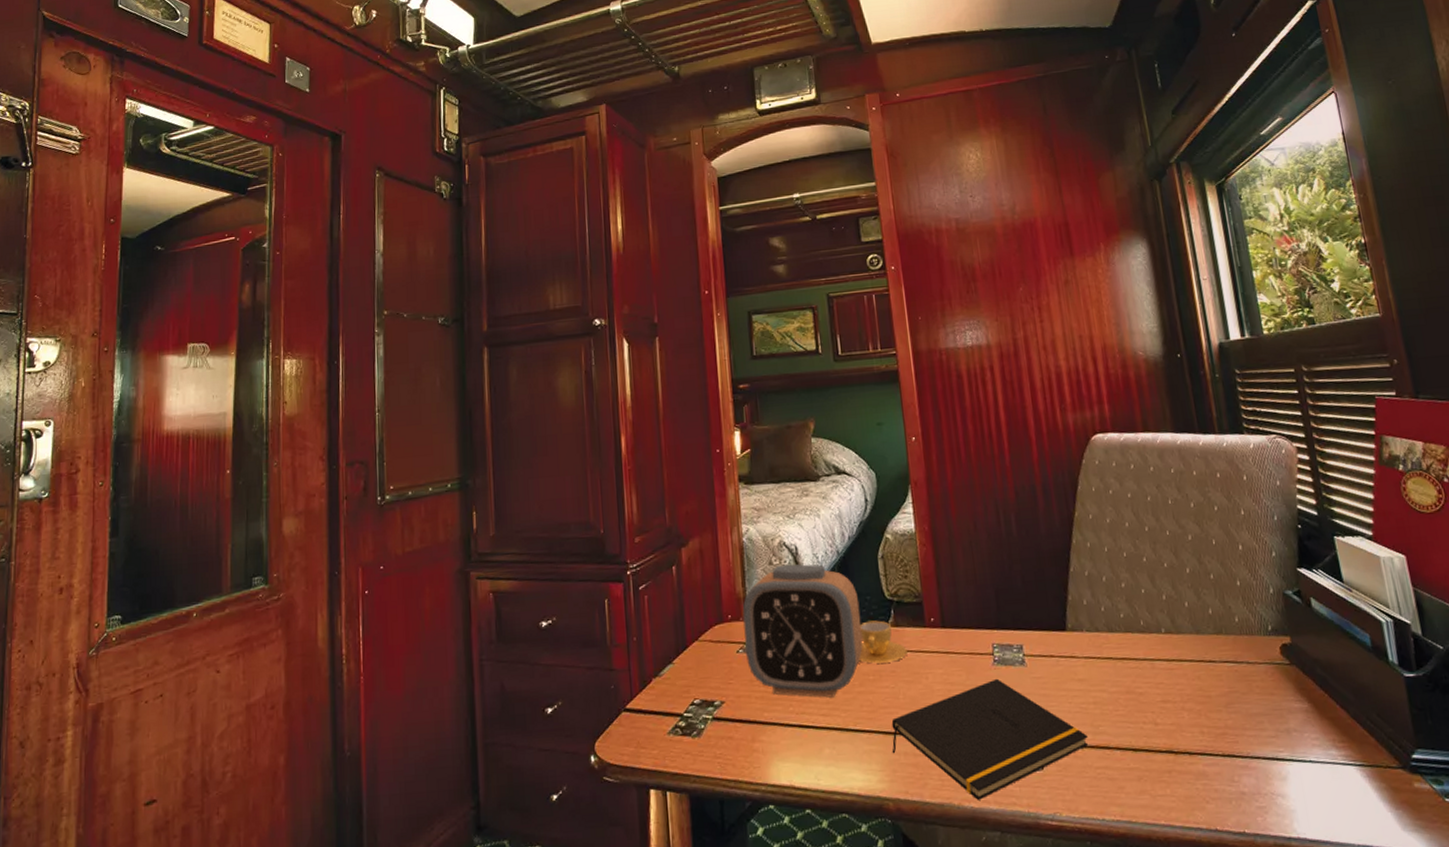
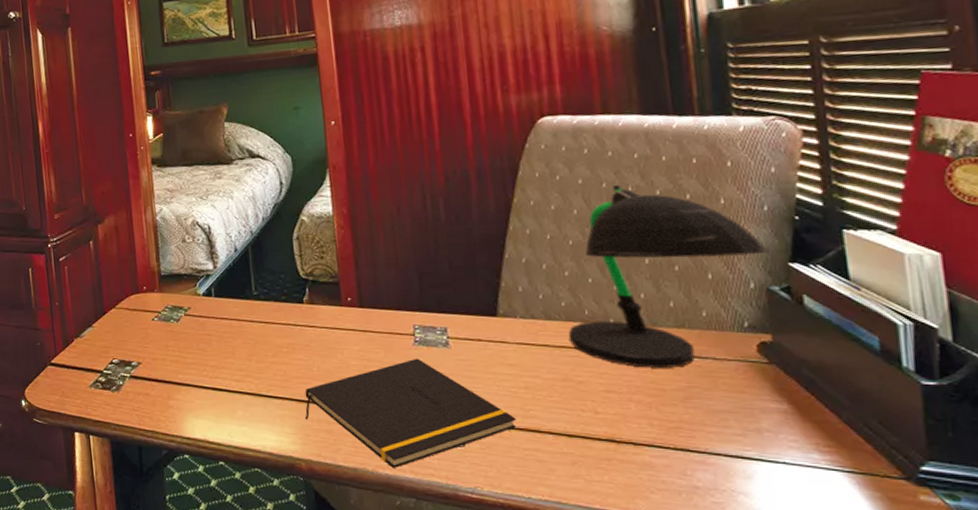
alarm clock: present [742,564,863,698] -> none [157,242,277,365]
cup: present [858,620,908,664] -> none [272,297,322,337]
desk lamp: none [1127,497,1282,676] -> present [568,184,769,368]

